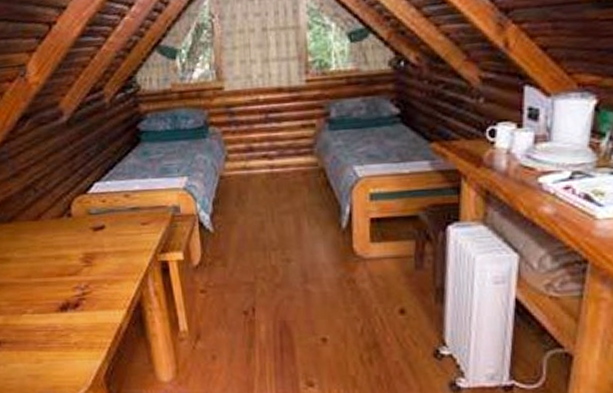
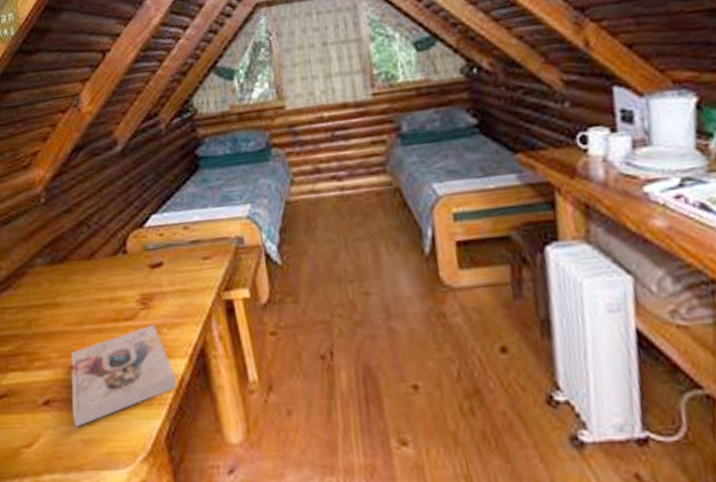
book: none [19,280,116,365] -> present [70,324,177,428]

